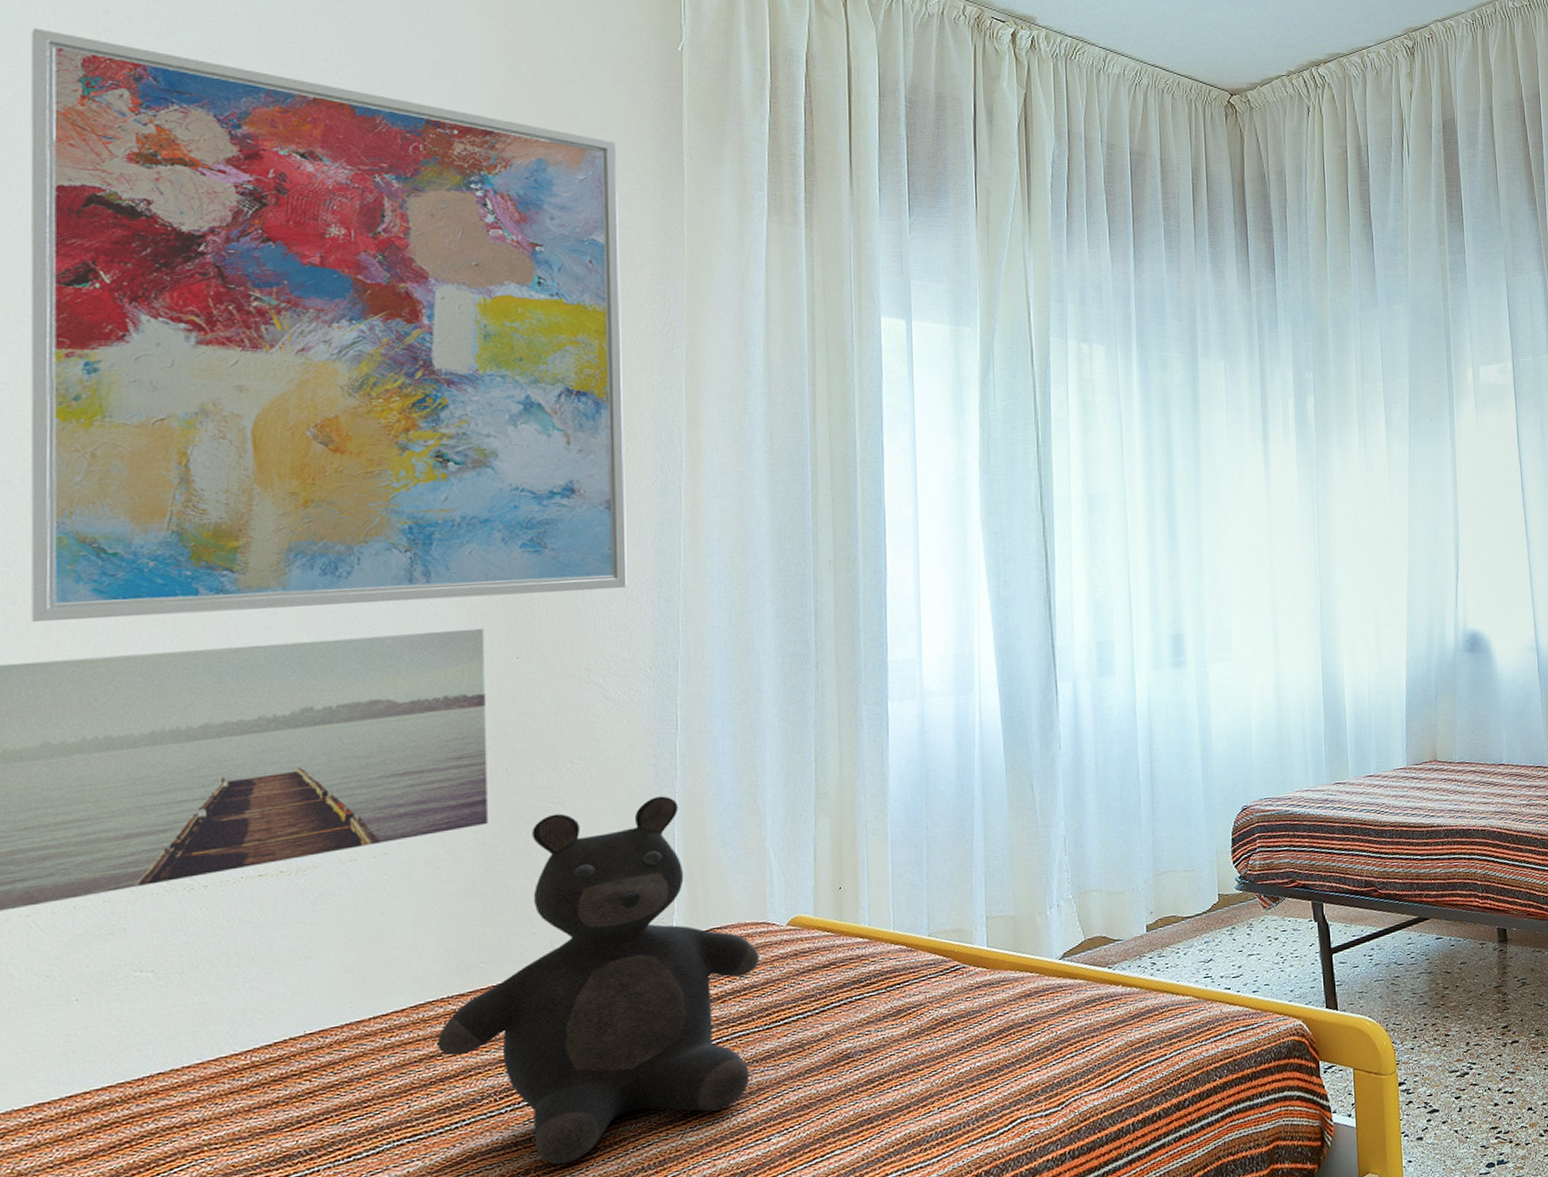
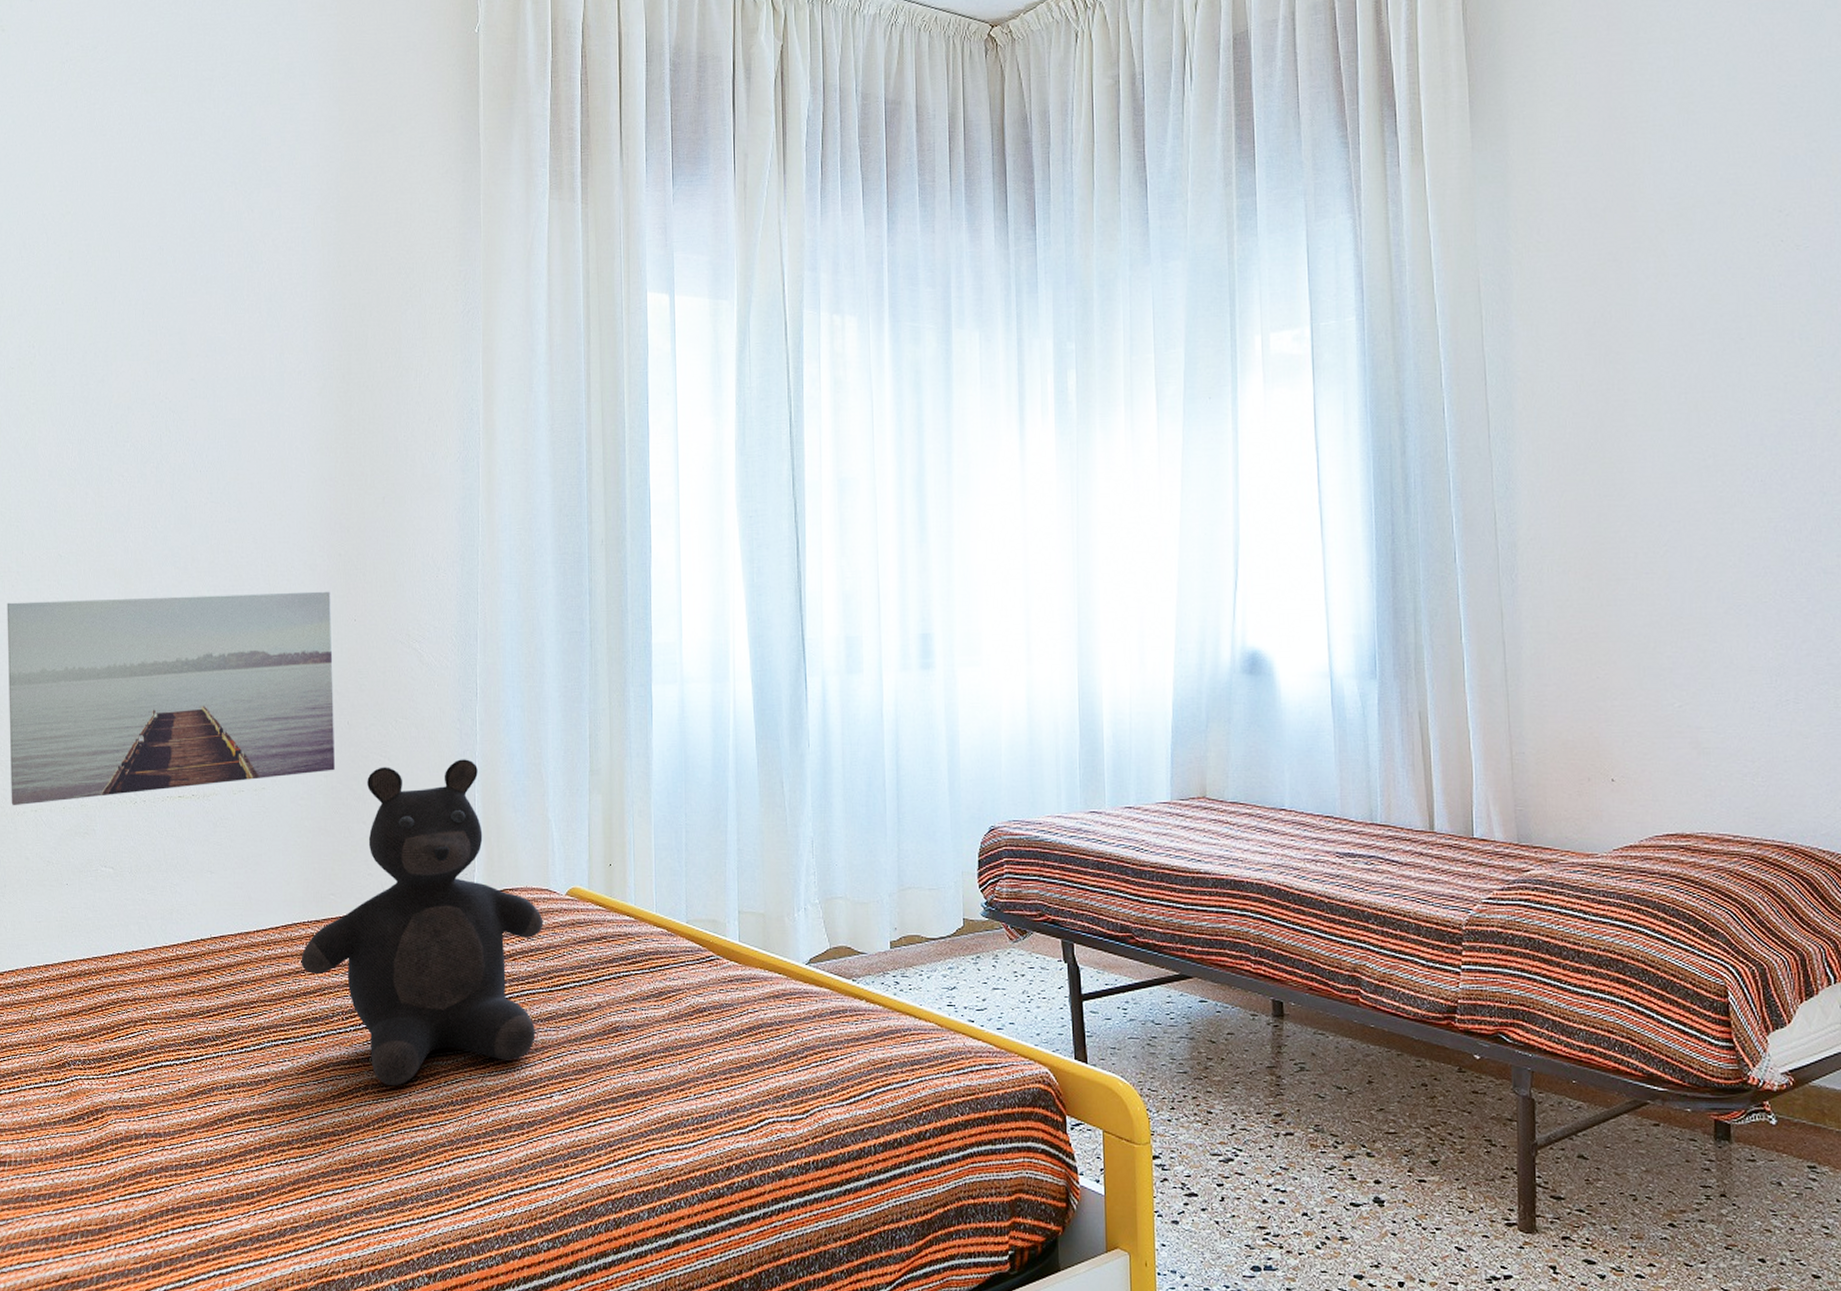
wall art: present [30,28,627,622] -> none [21,62,437,569]

